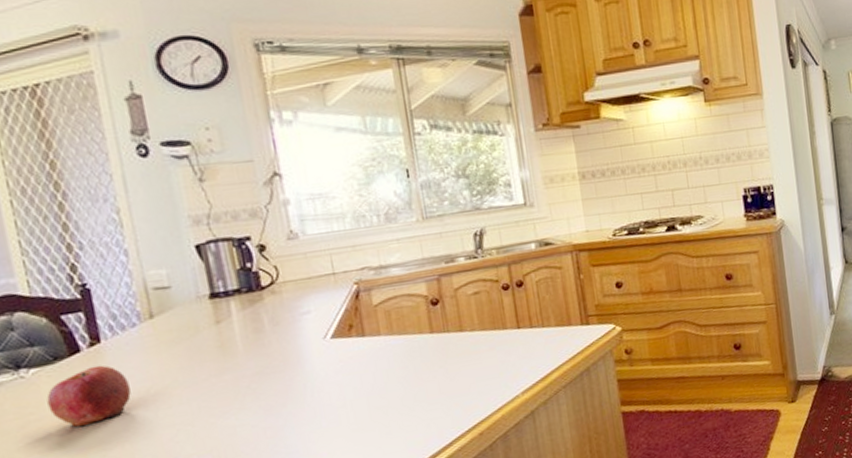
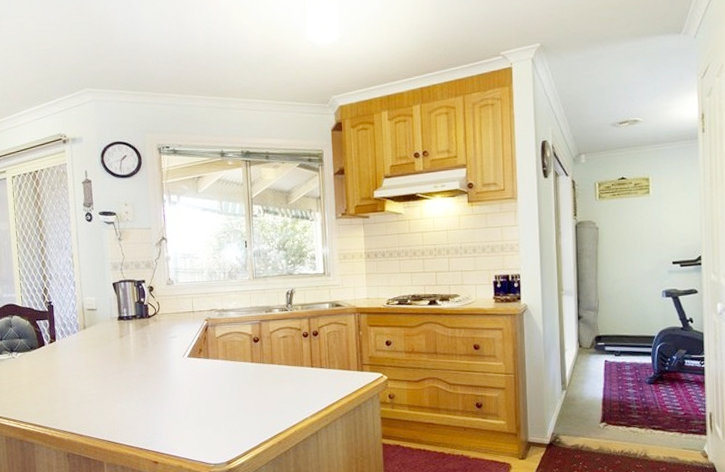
apple: present [46,365,131,427] -> none [25,356,69,395]

